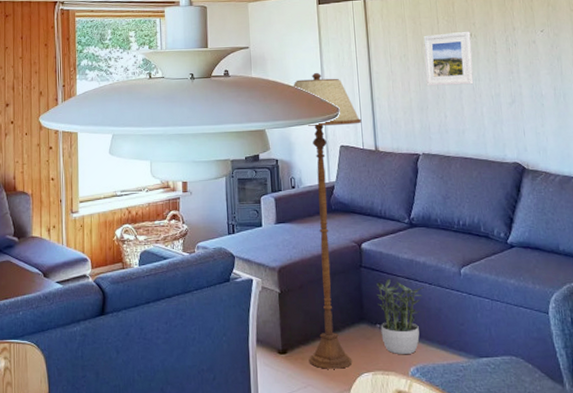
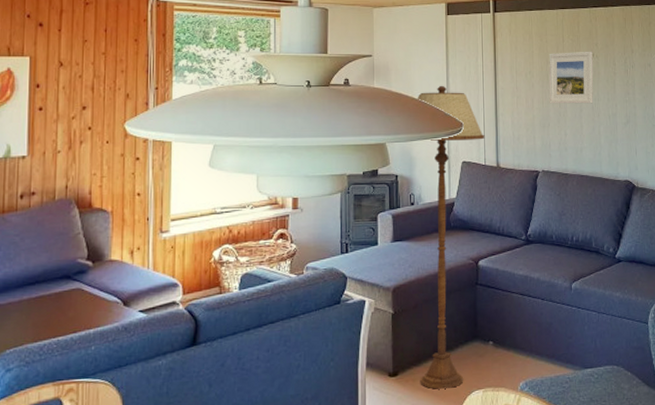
potted plant: present [375,278,424,354] -> none [490,295,537,370]

